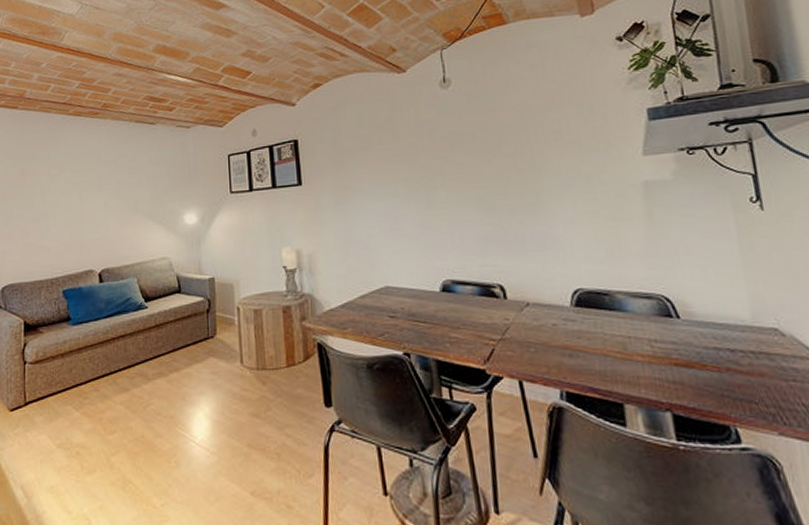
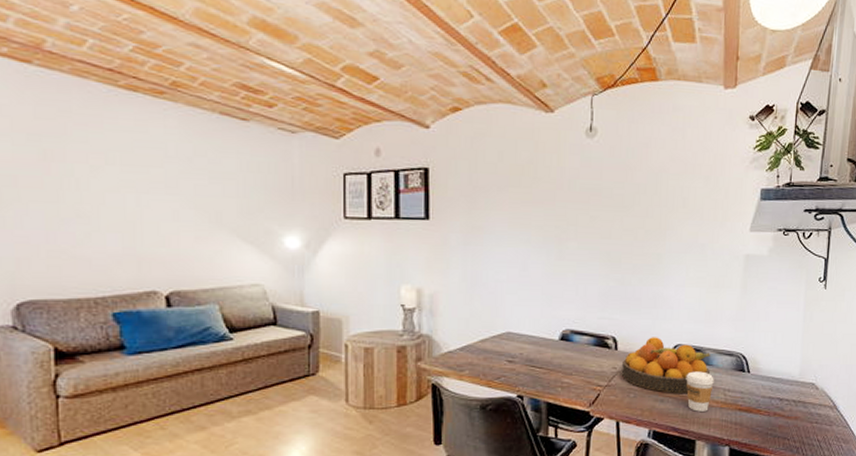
fruit bowl: none [515,282,625,346] -> present [622,337,710,393]
coffee cup: none [595,319,634,368] -> present [686,371,714,412]

